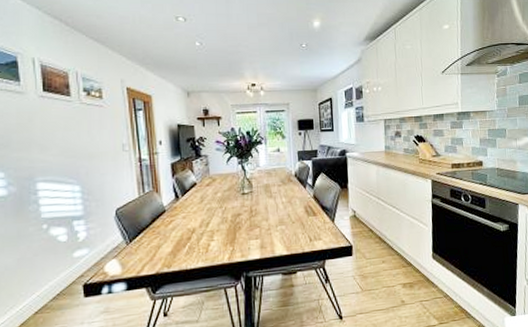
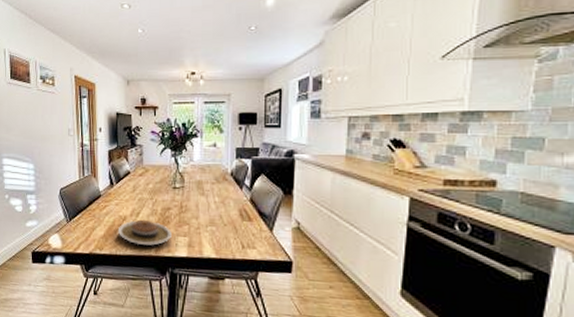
plate: none [186,228,244,255] -> present [117,219,172,246]

